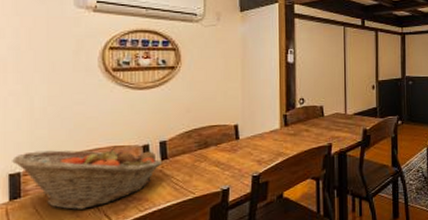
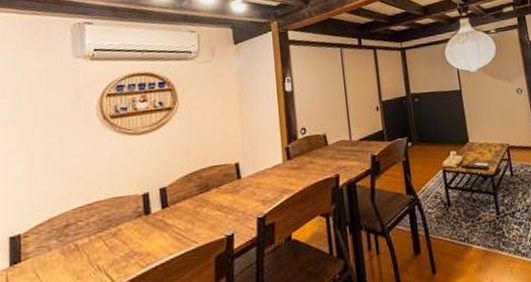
fruit basket: present [12,146,163,210] -> none [13,197,163,272]

